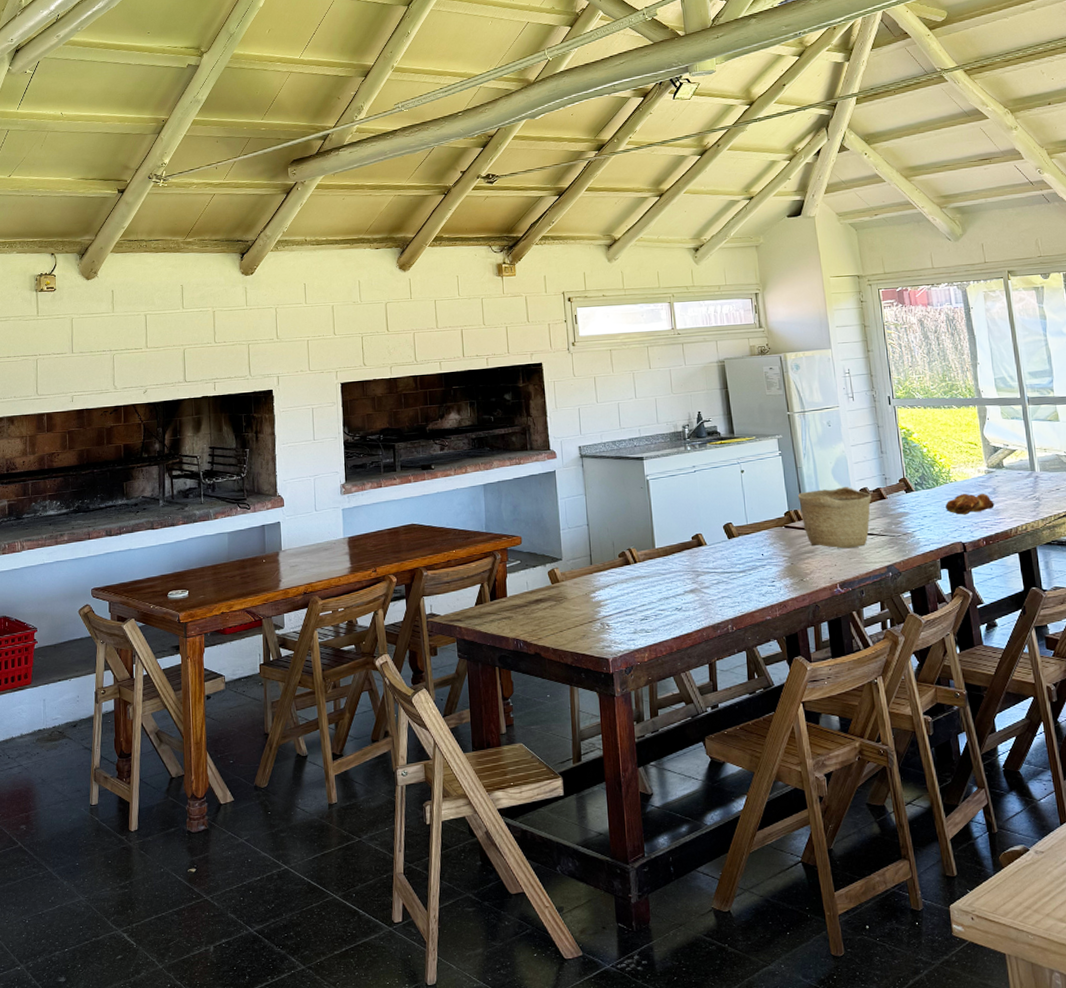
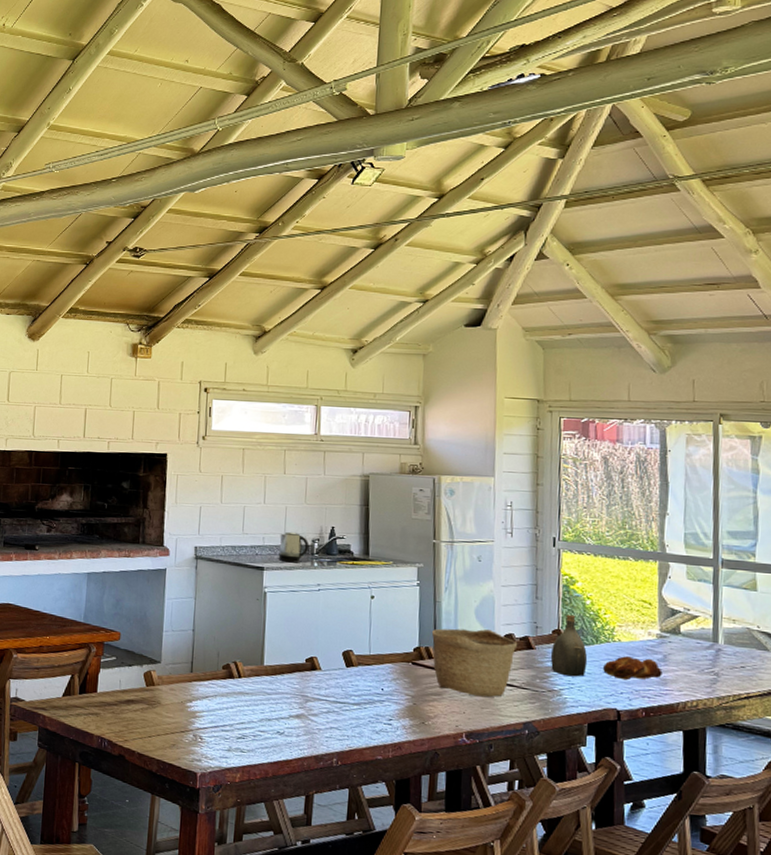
kettle: none [653,420,681,450] -> present [278,531,310,563]
water jug: none [900,463,932,519] -> present [550,614,588,677]

